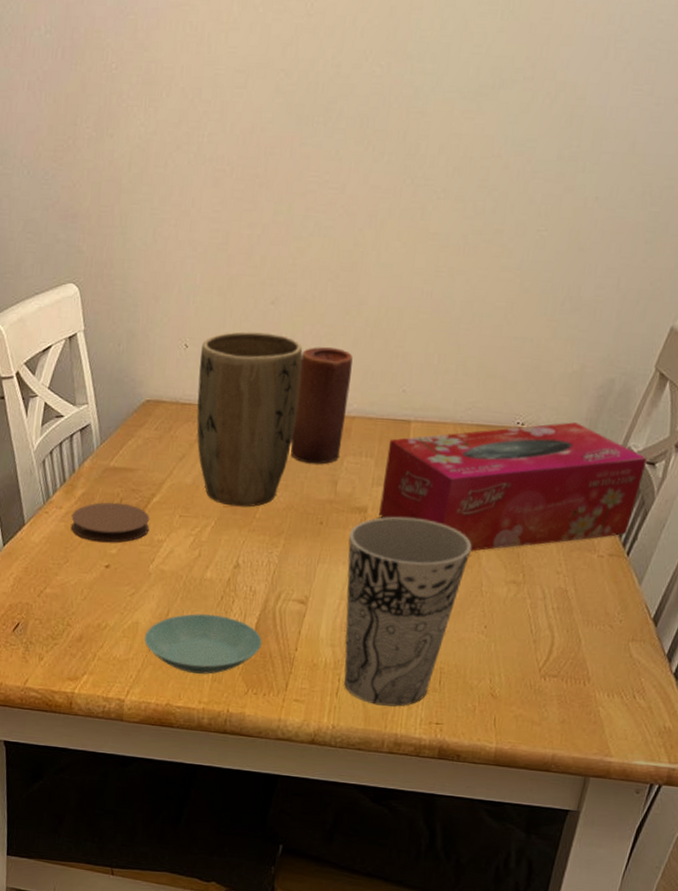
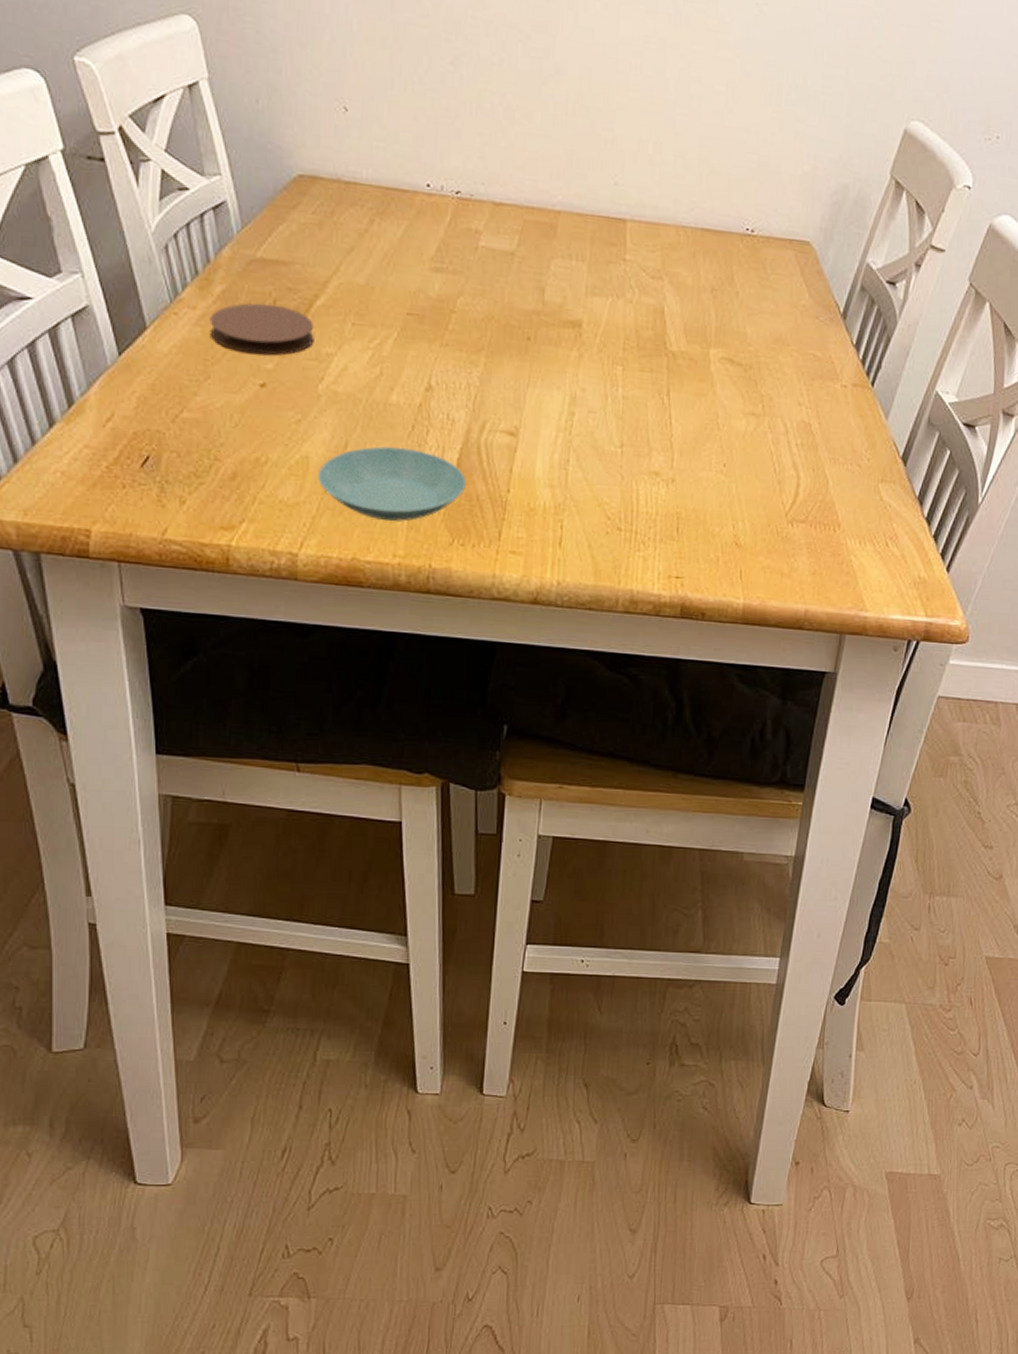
plant pot: present [196,331,303,507] -> none [364,95,494,316]
candle: present [290,346,353,464] -> none [485,122,553,267]
cup: present [344,516,472,707] -> none [561,333,704,559]
tissue box: present [379,422,648,551] -> none [596,231,887,377]

